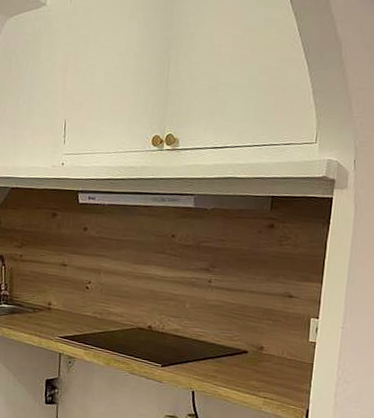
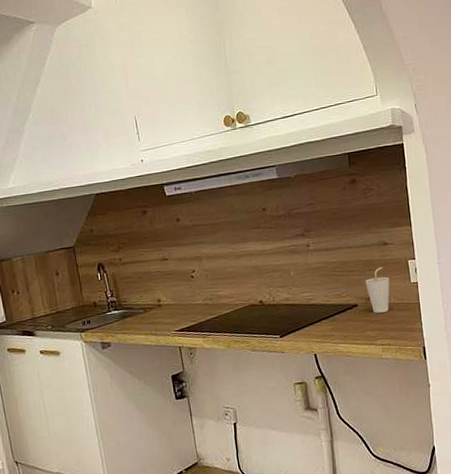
cup: none [260,318,286,366] -> present [365,266,390,313]

